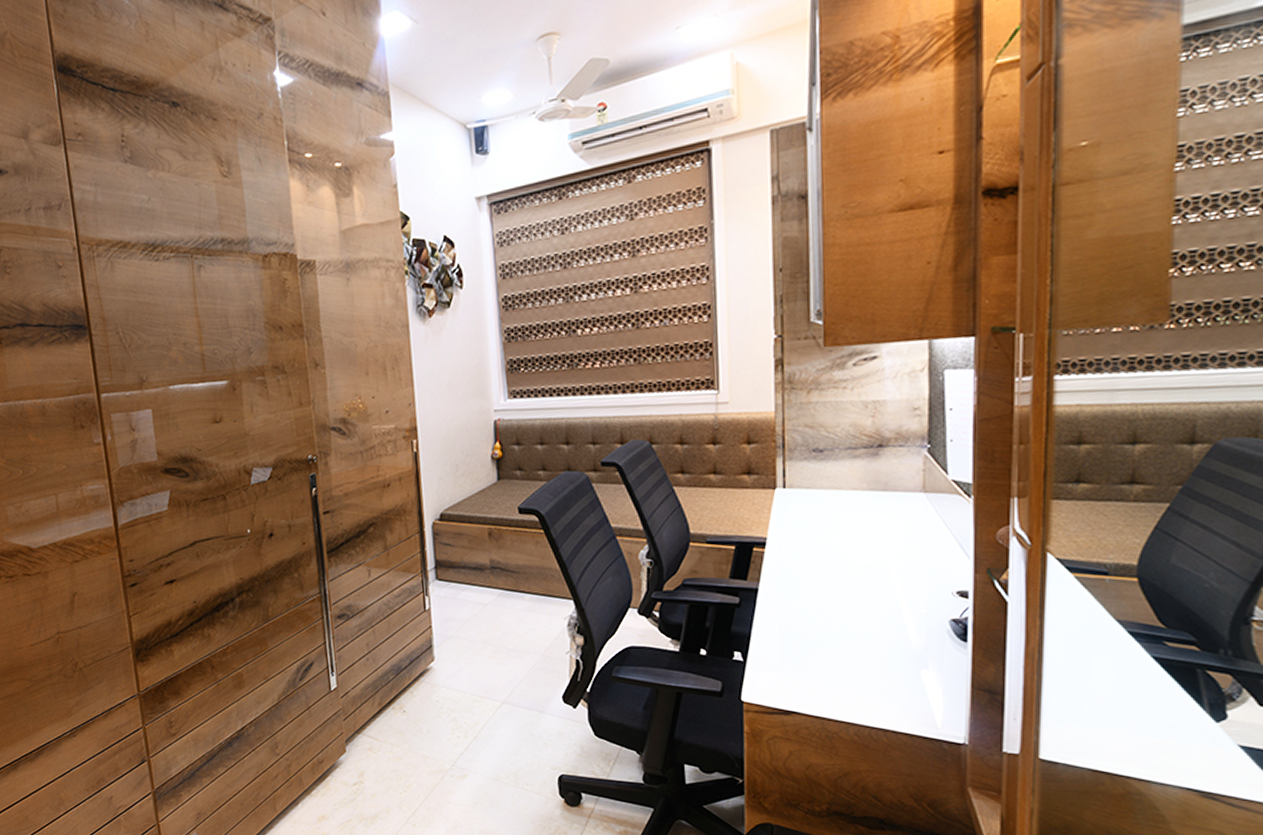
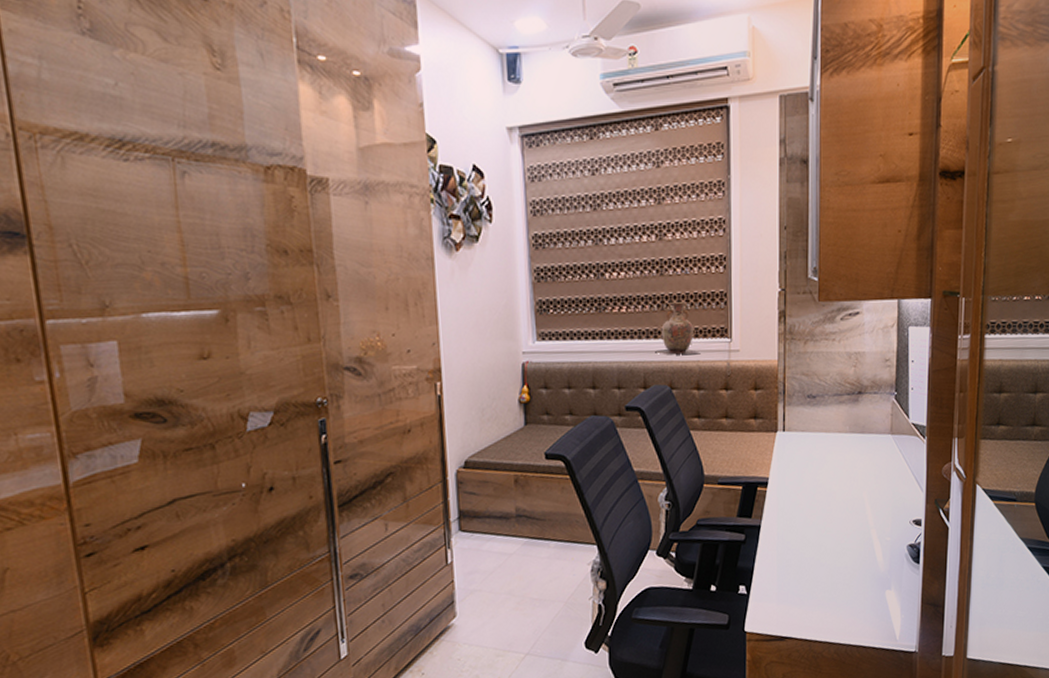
vase: none [634,354,684,410] -> present [656,302,701,355]

